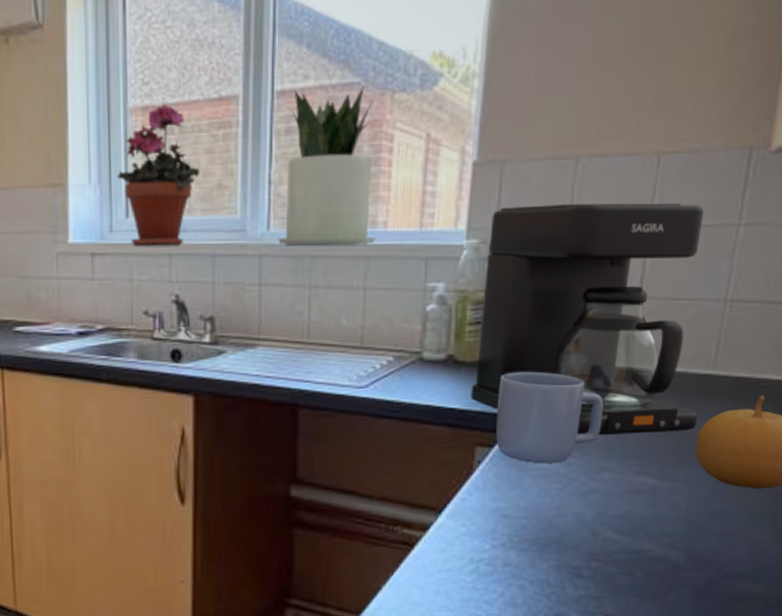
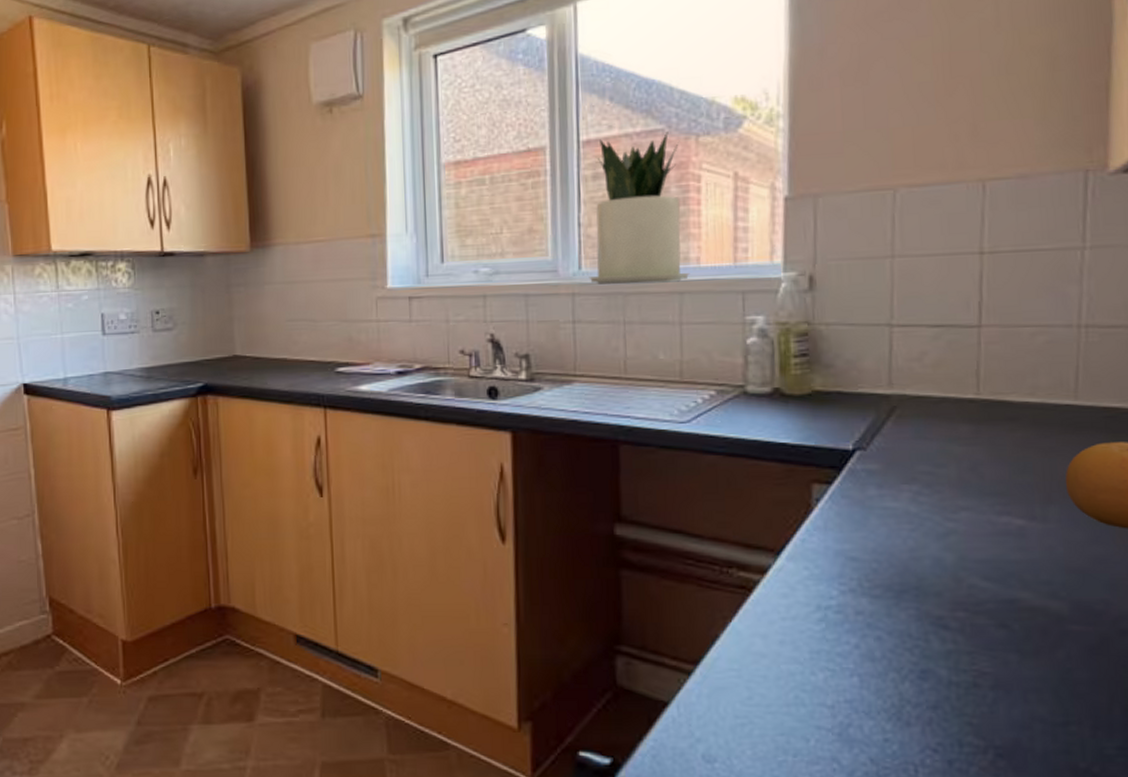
potted plant: present [117,104,200,248] -> none [432,158,511,290]
coffee maker: present [471,202,704,435] -> none [801,228,1064,471]
mug: present [496,371,604,464] -> none [832,404,953,502]

